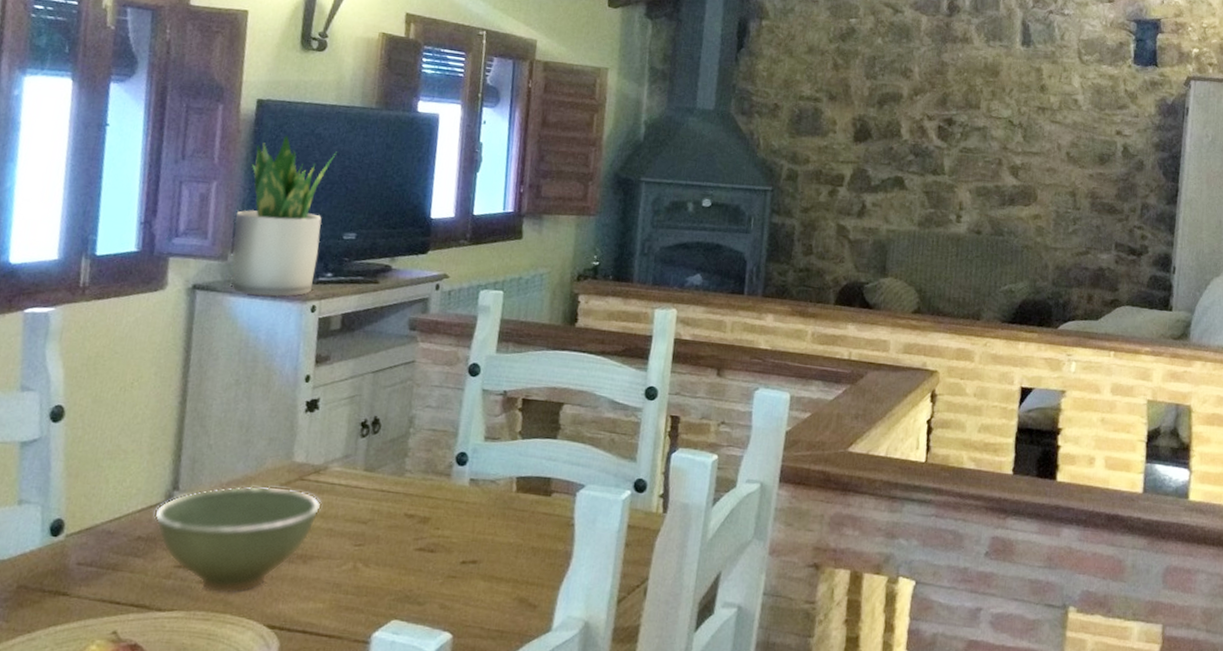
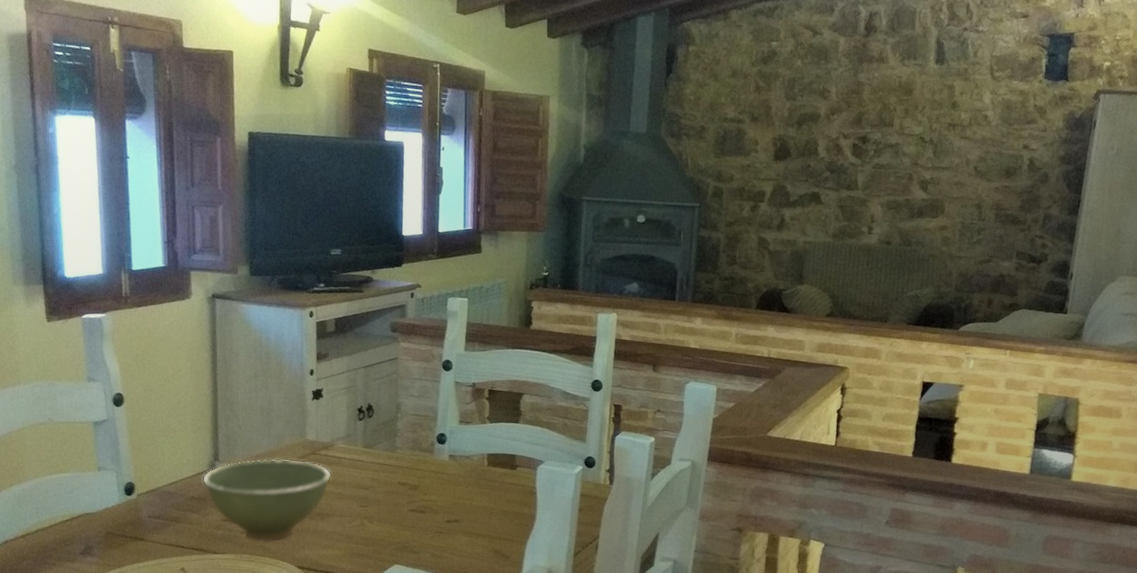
planter: present [232,135,337,297] -> none [240,164,319,304]

